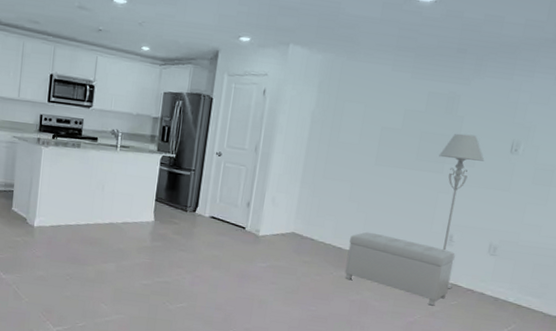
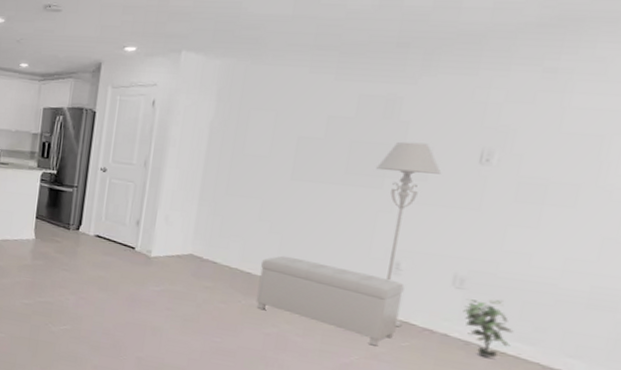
potted plant: none [494,263,527,309] -> present [463,299,514,357]

